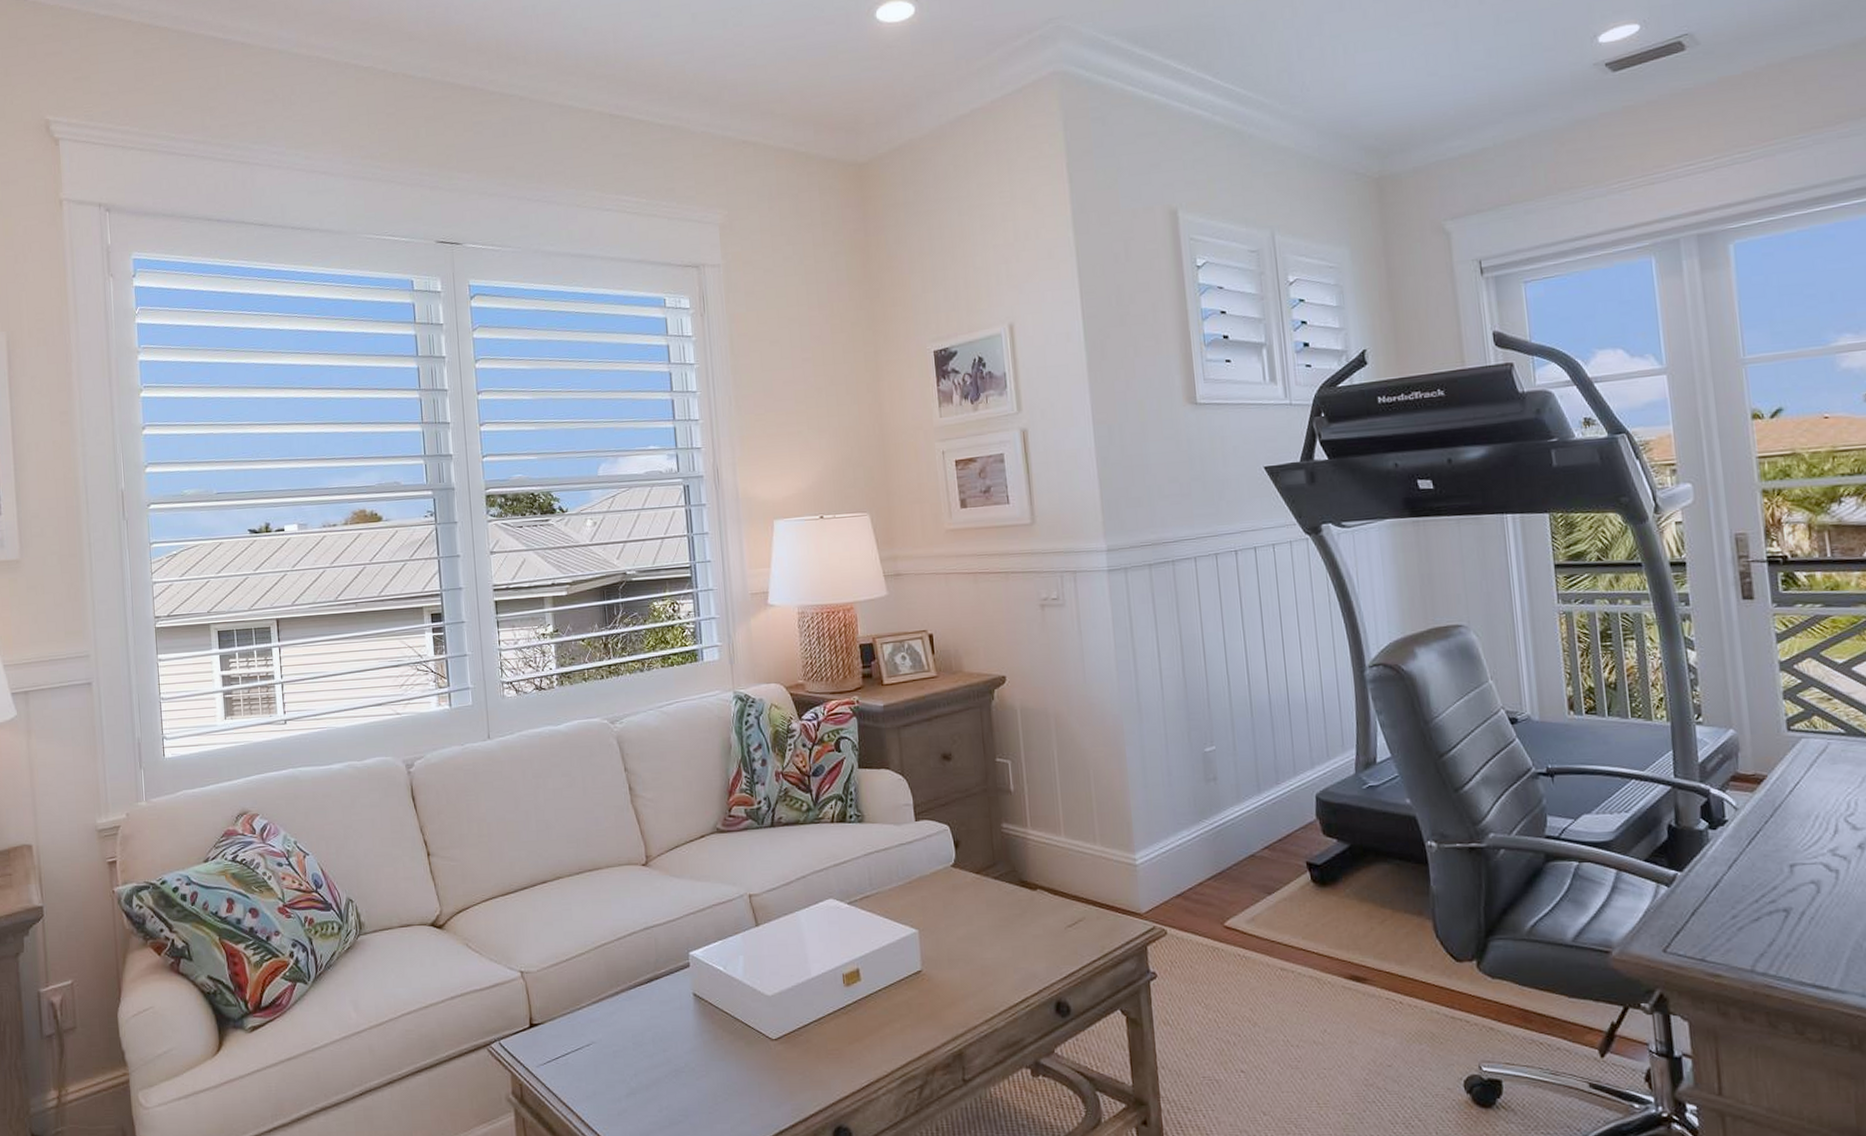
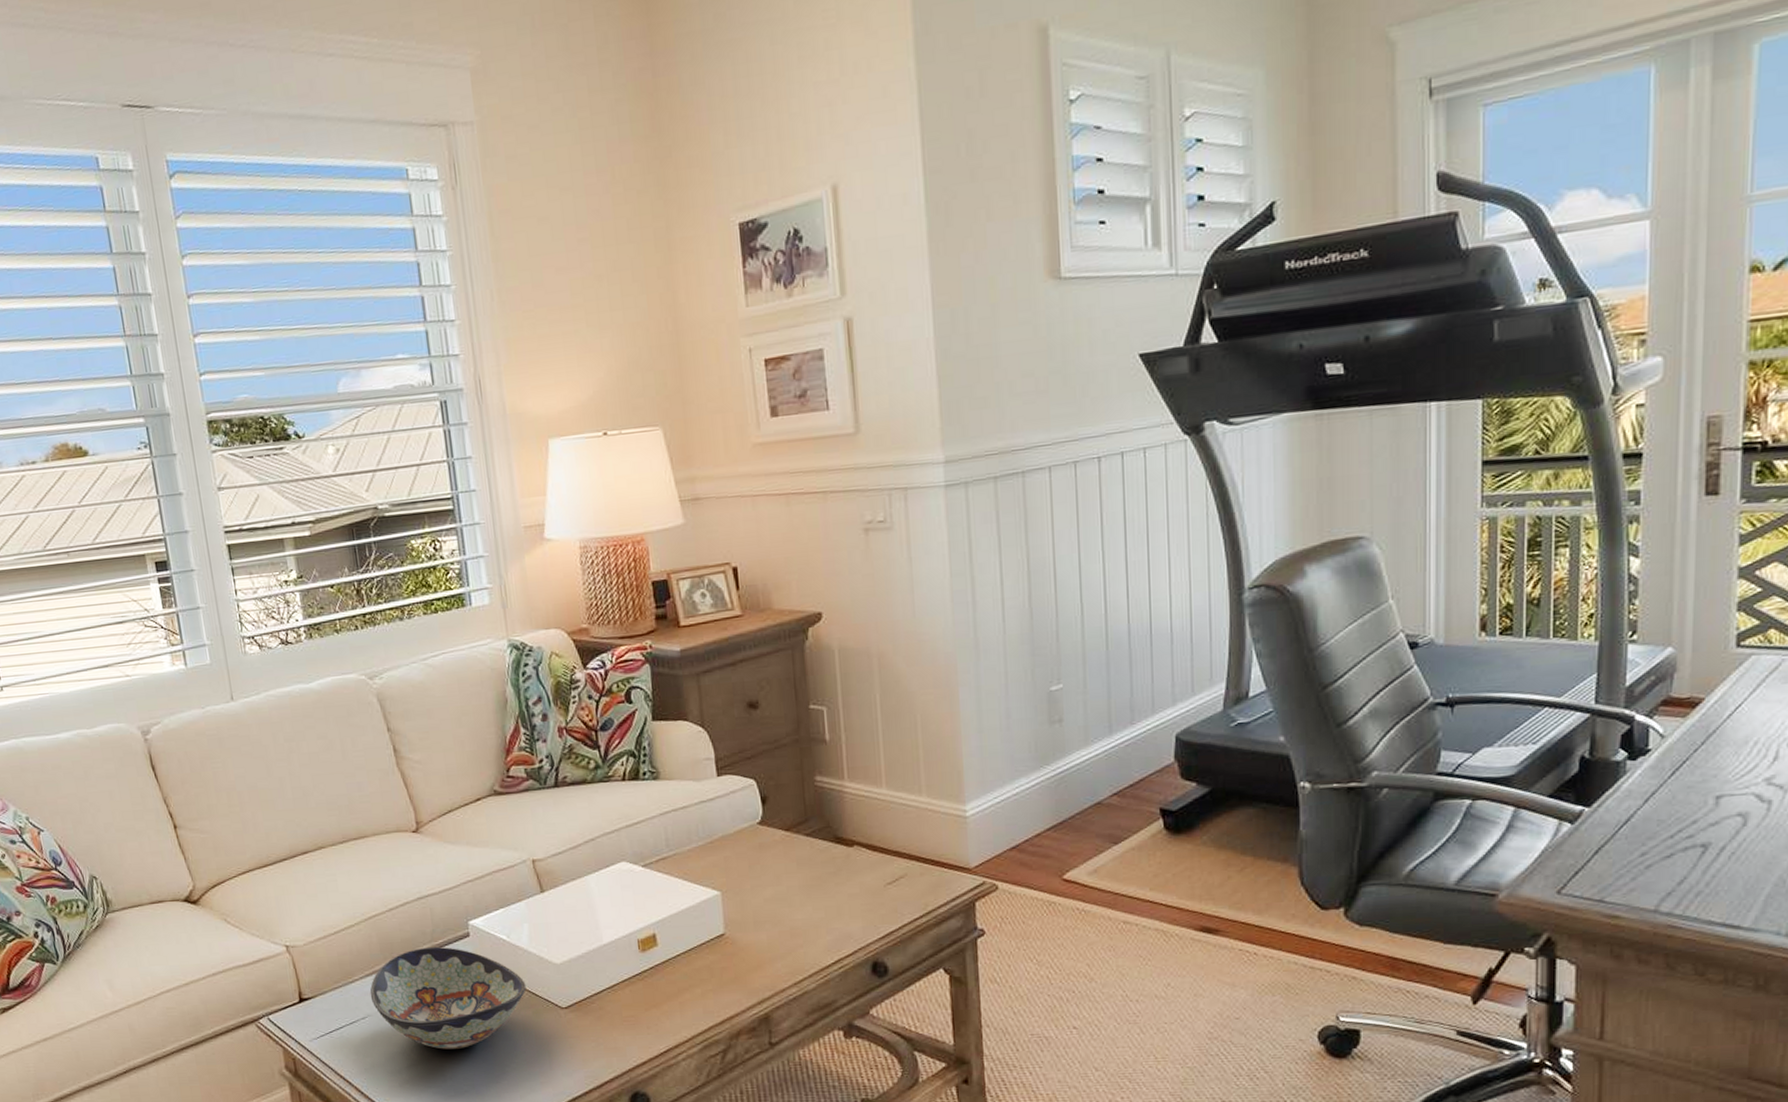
decorative bowl: none [595,976,740,1079] -> present [370,946,526,1050]

